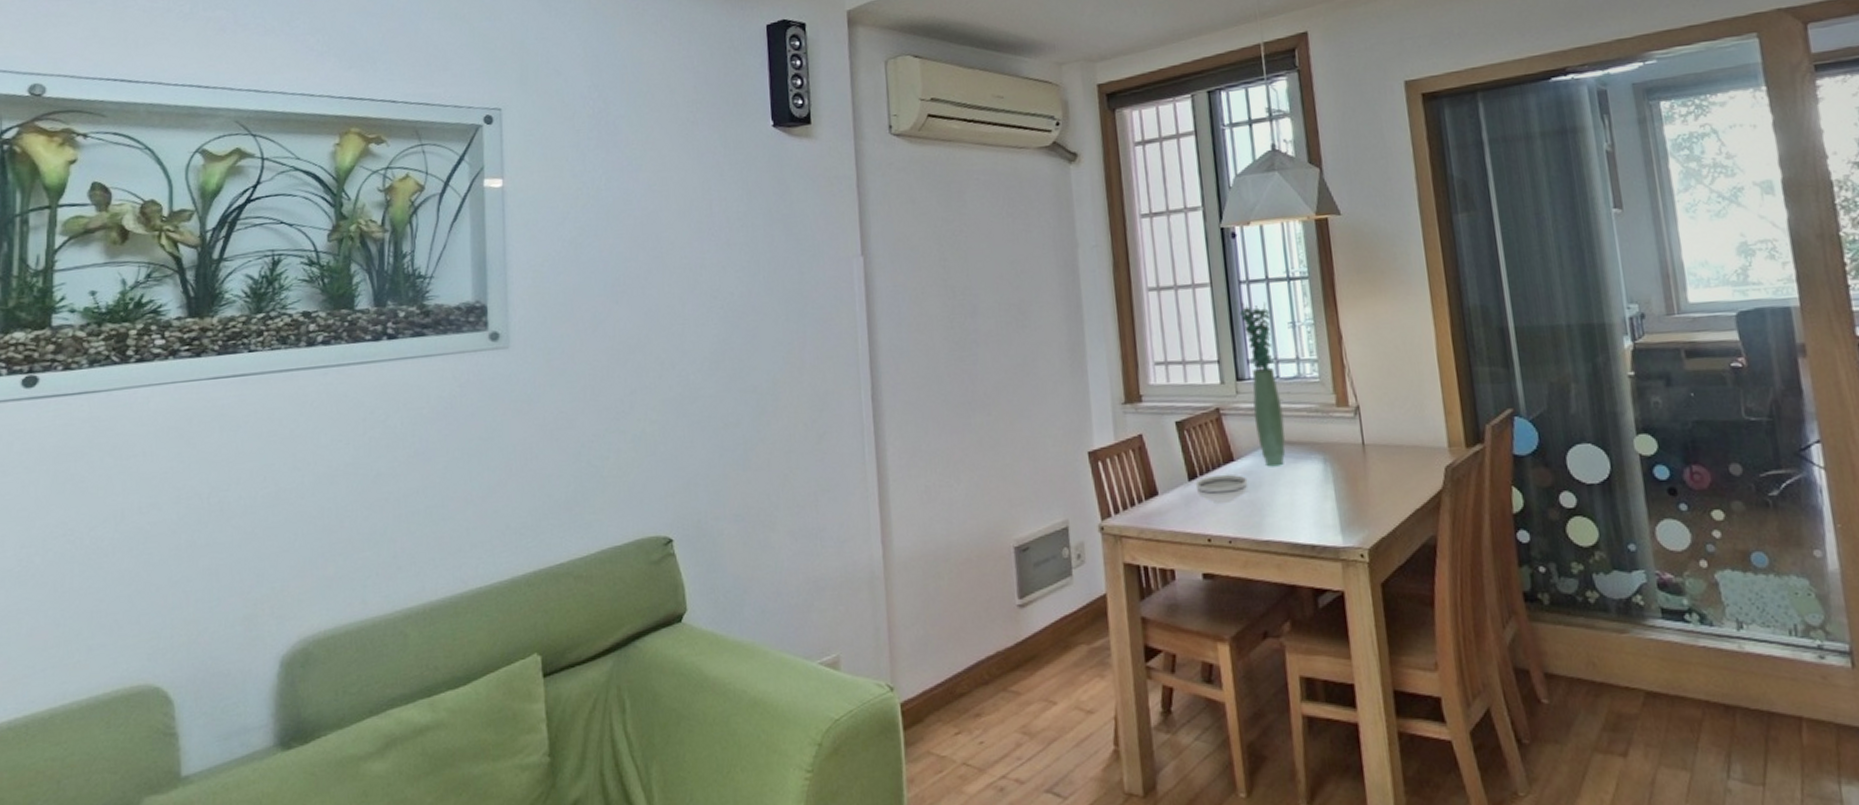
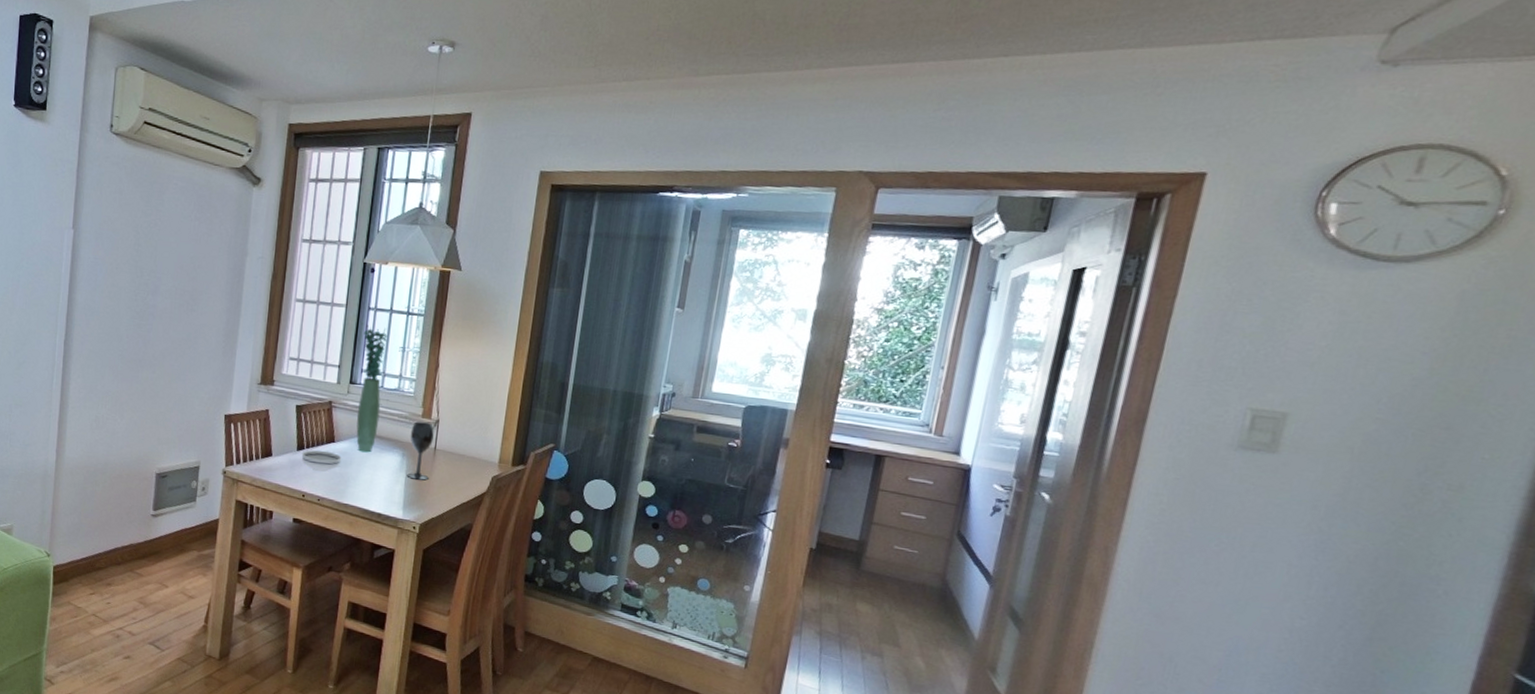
wine glass: none [1326,412,1365,490] -> present [407,421,434,481]

